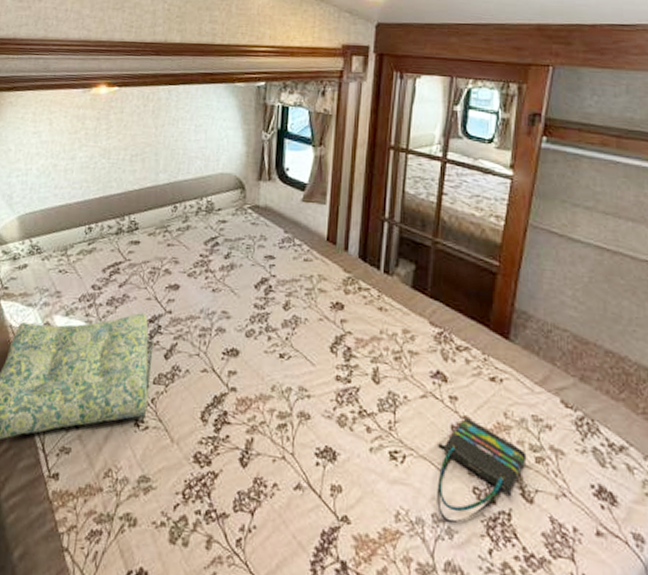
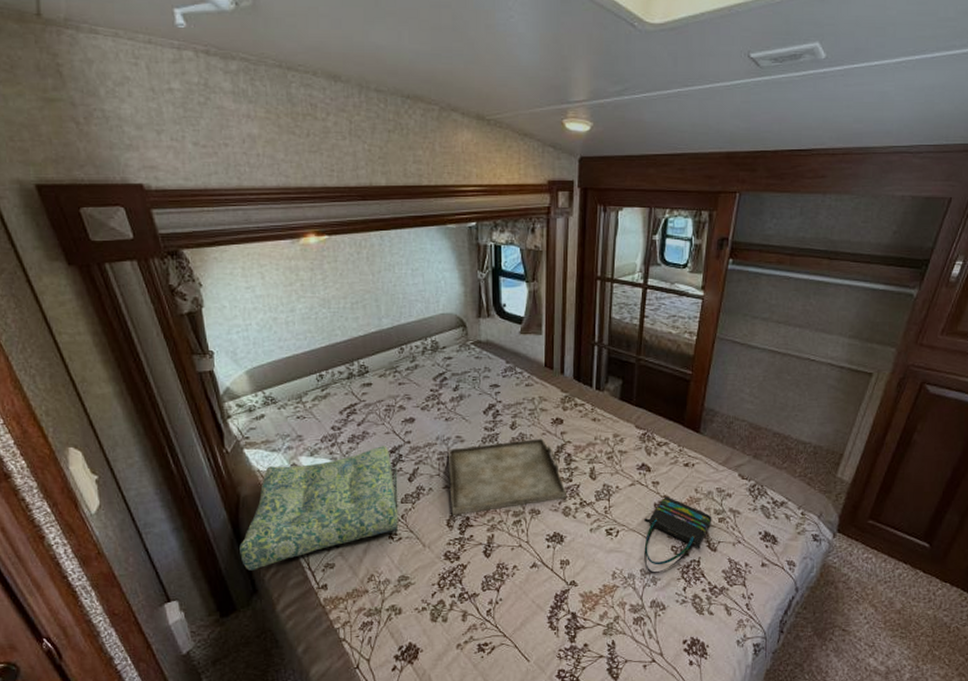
serving tray: none [208,323,343,408] -> present [449,438,566,515]

